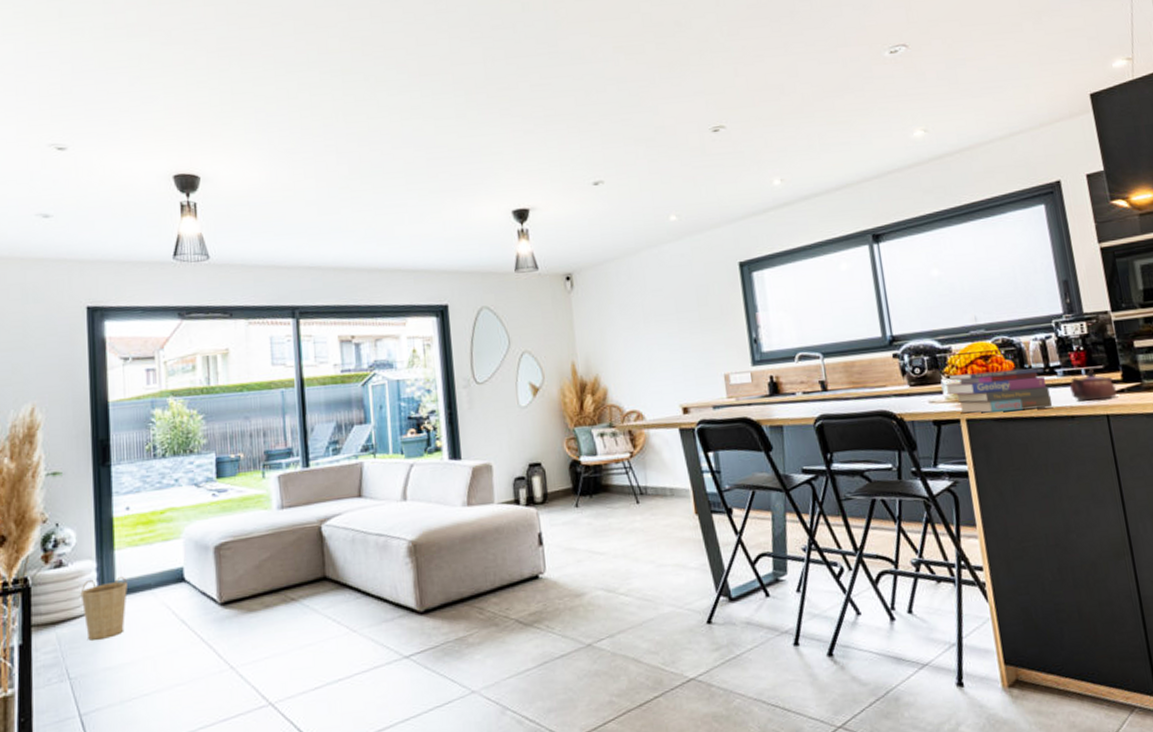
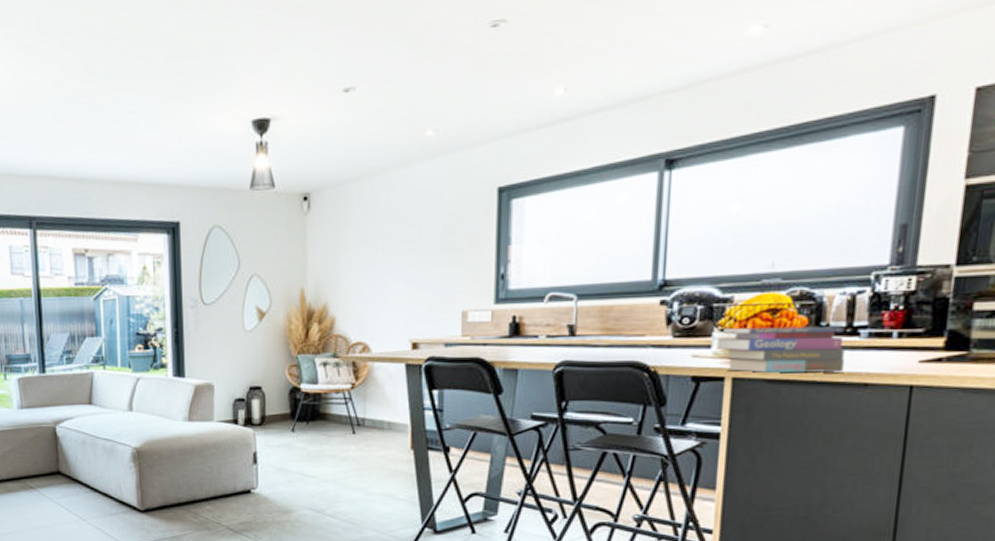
teapot: present [1069,369,1117,402] -> none [871,332,932,369]

